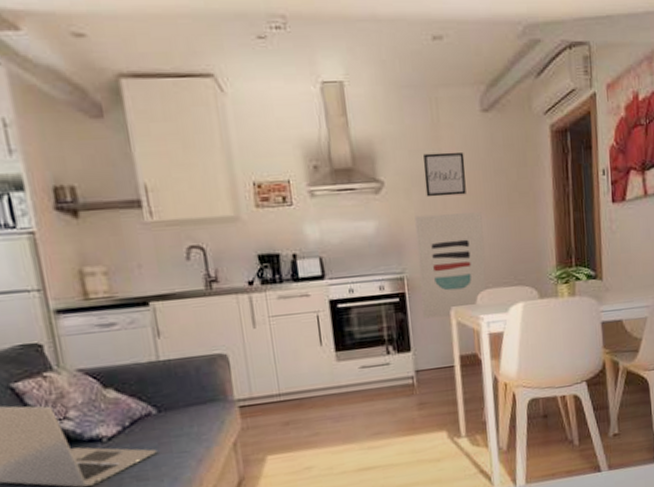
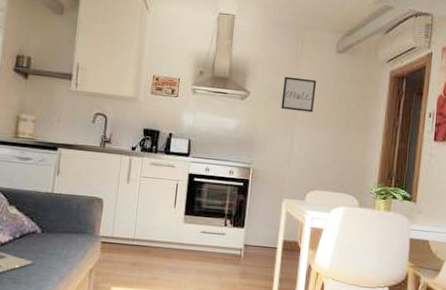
wall art: present [415,212,487,319] -> none [260,121,323,206]

